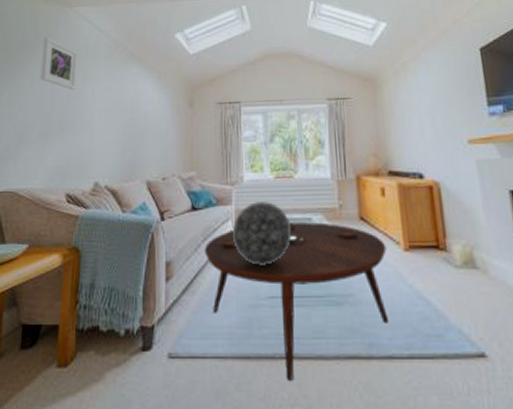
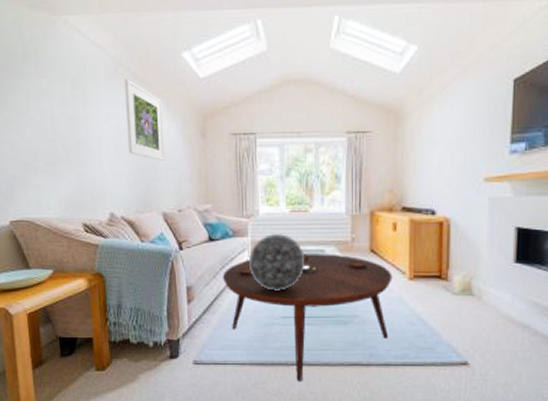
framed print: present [40,36,78,90] -> none [33,51,78,115]
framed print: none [118,57,154,130] -> present [125,79,165,161]

